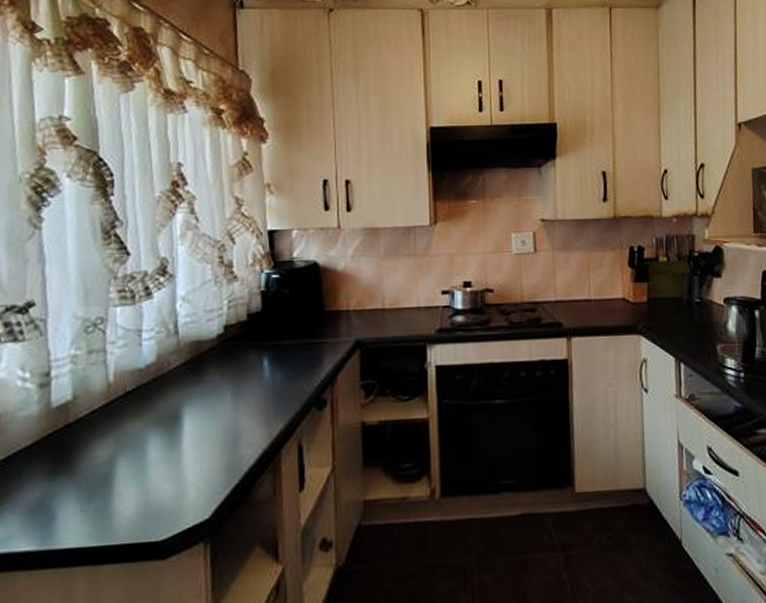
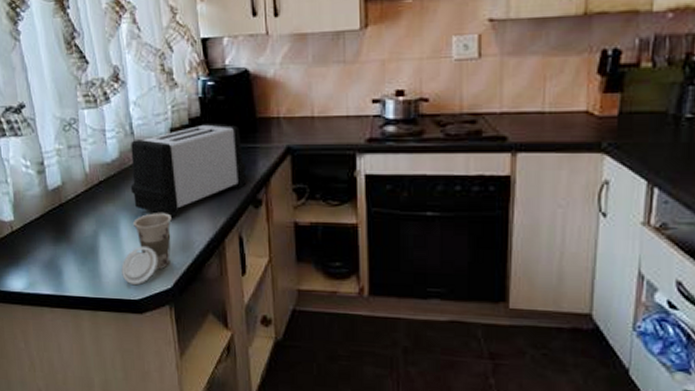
cup: none [142,424,217,522] -> present [121,213,172,286]
toaster: none [167,318,311,430] -> present [130,122,247,218]

